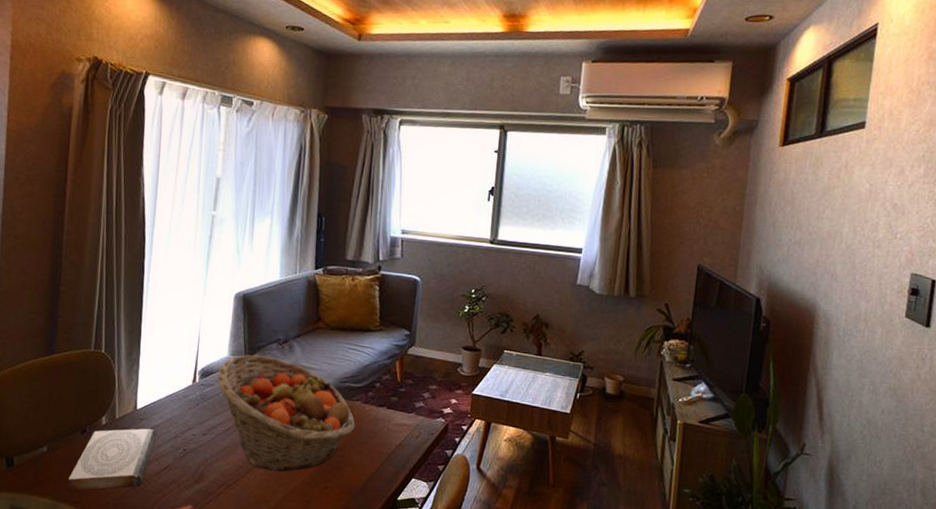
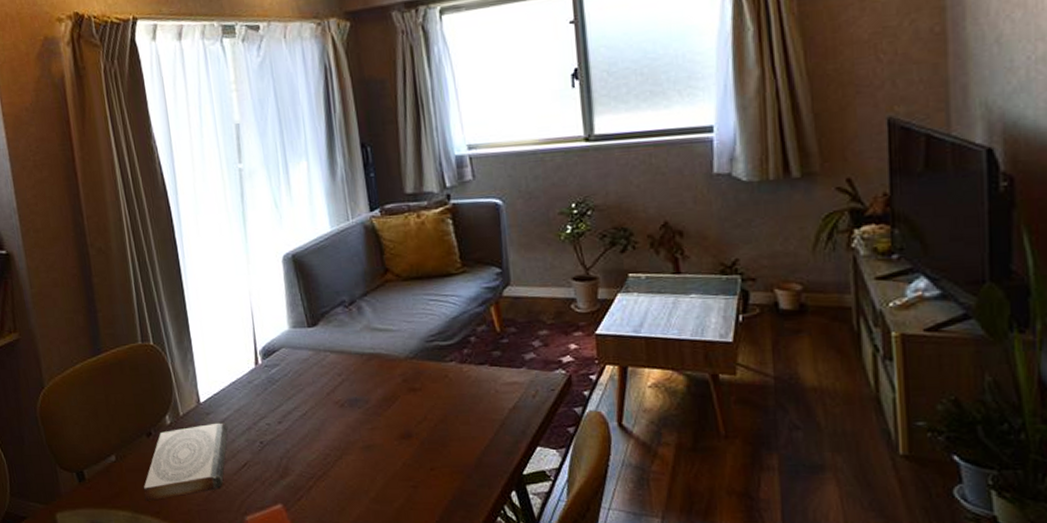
fruit basket: present [217,354,355,472] -> none [280,322,455,455]

